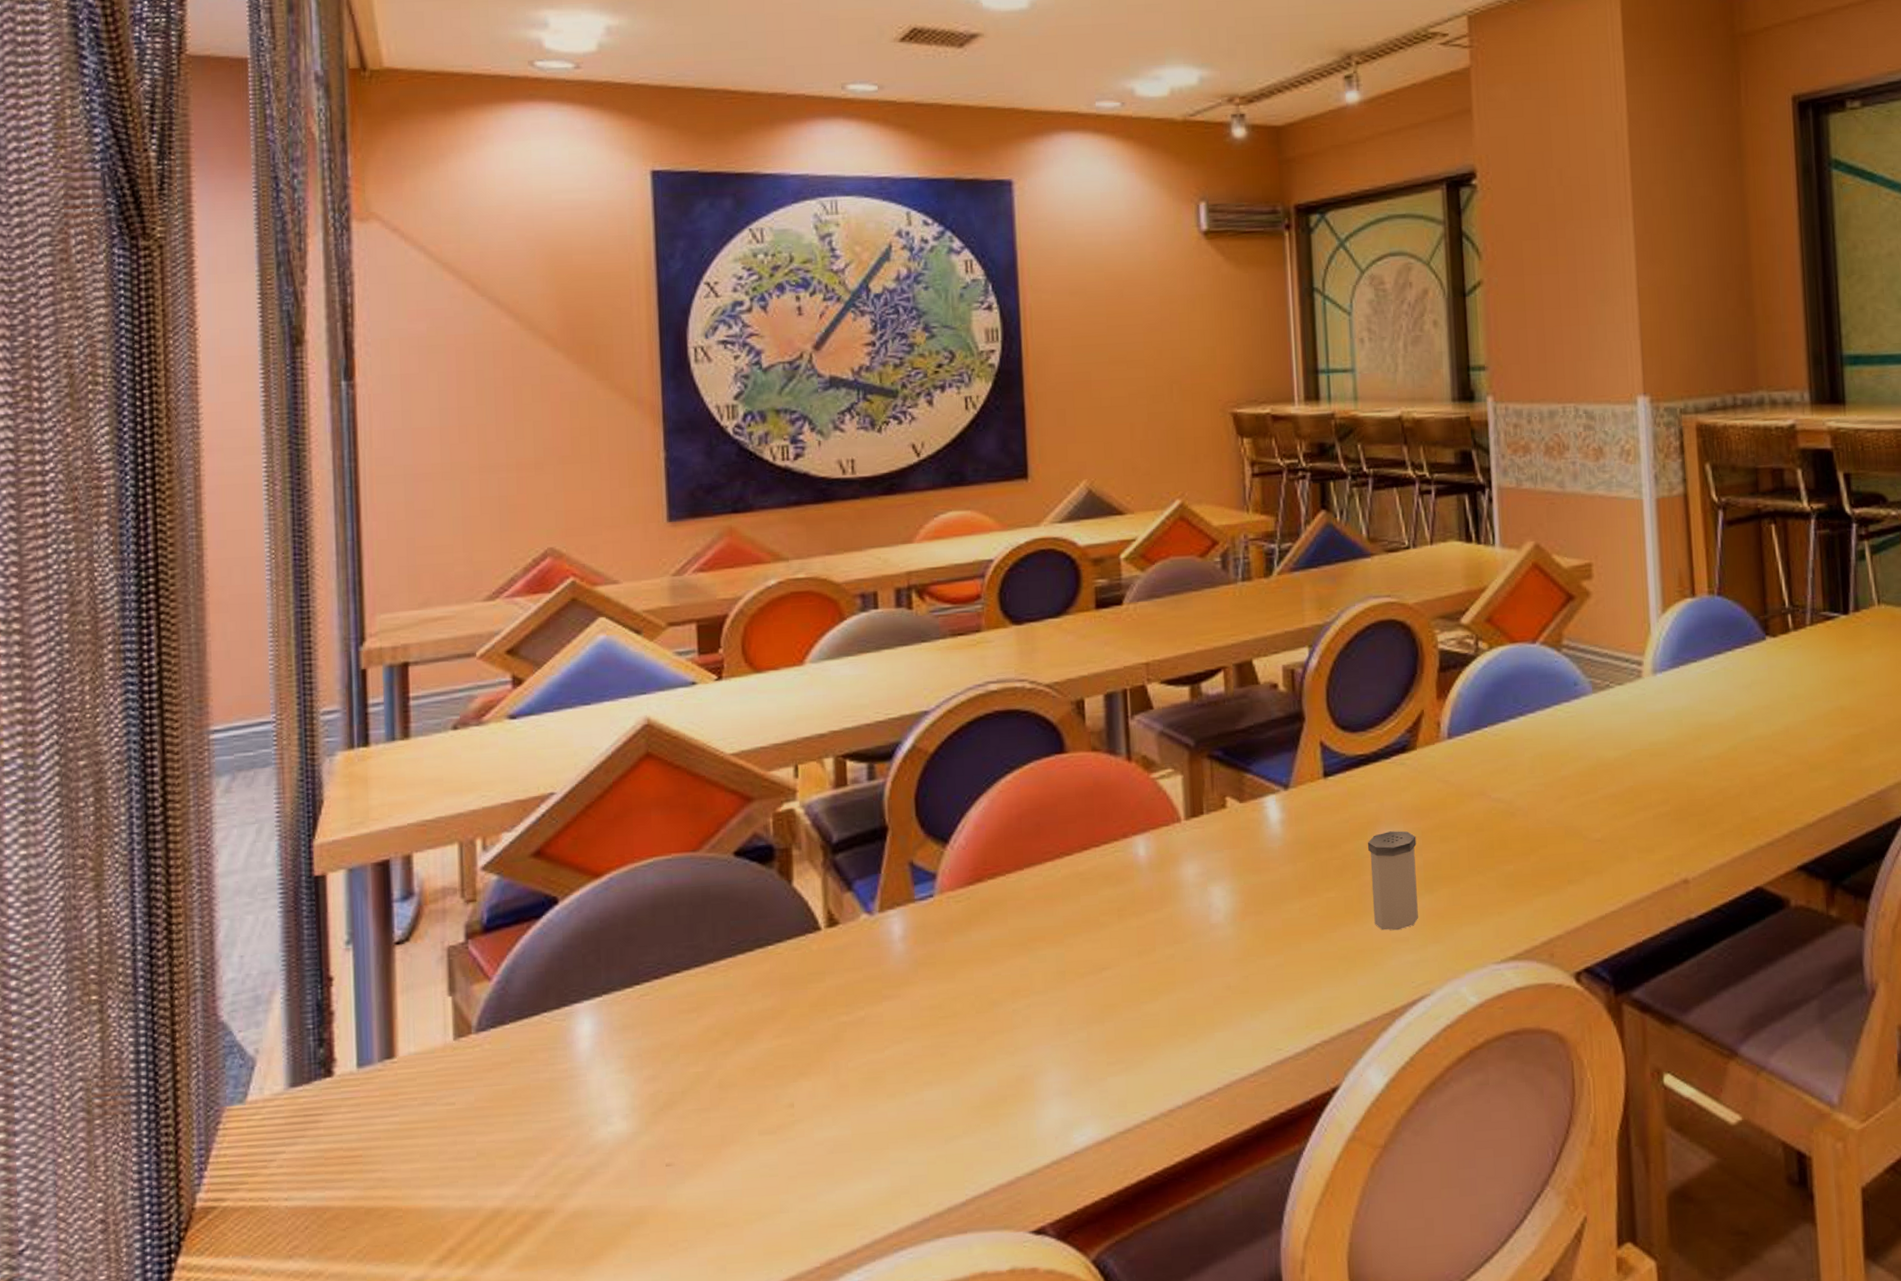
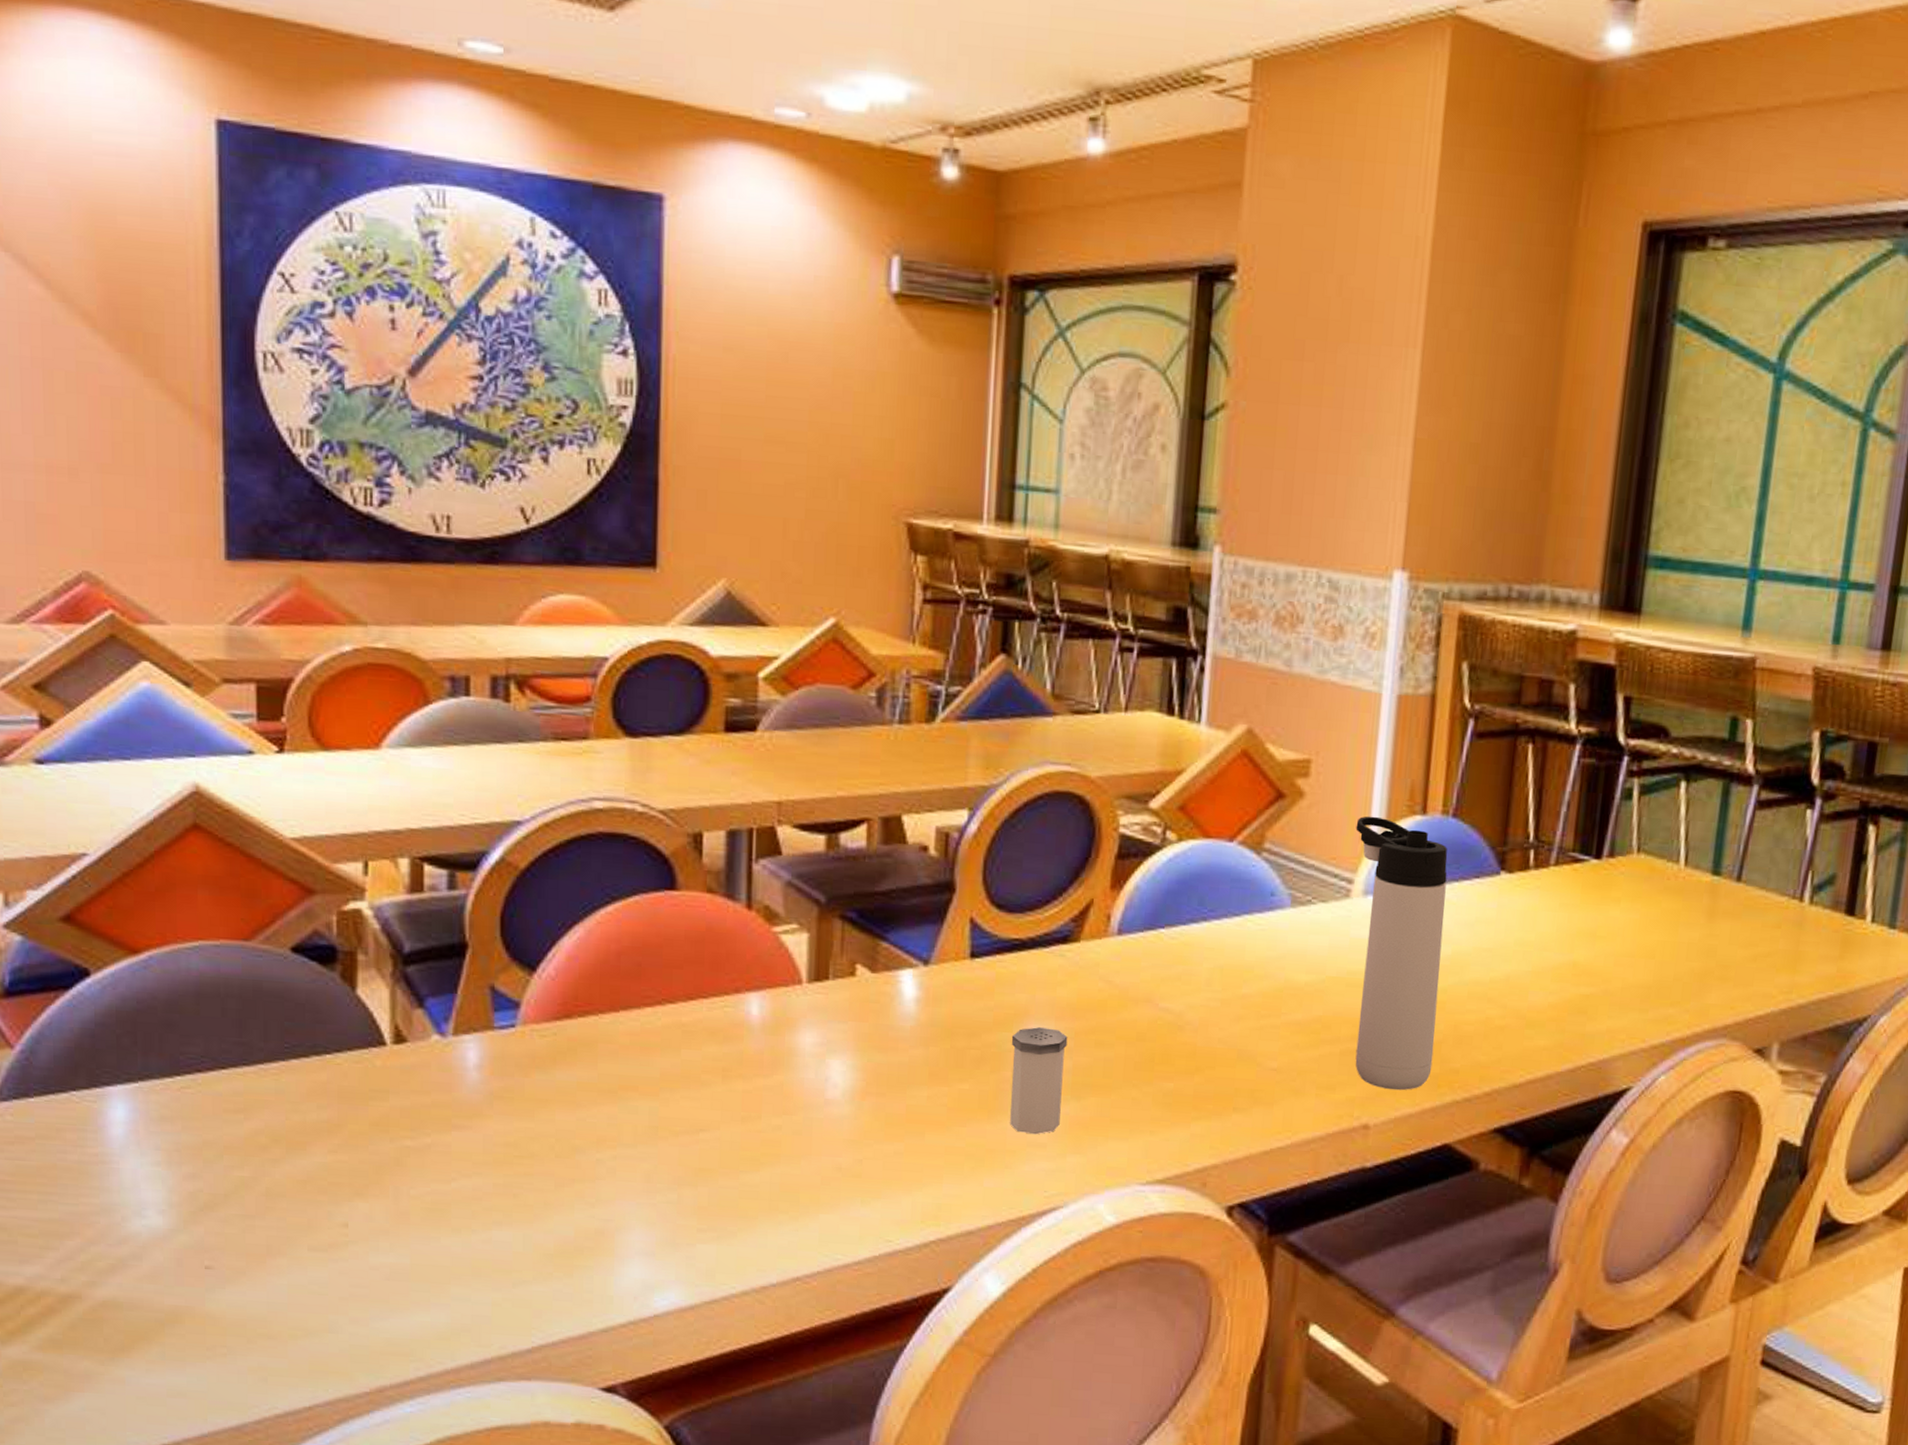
thermos bottle: none [1637,604,1735,845] -> present [1355,816,1448,1091]

